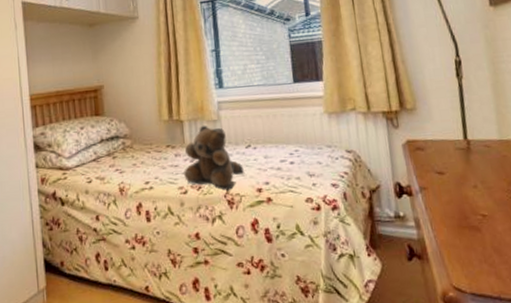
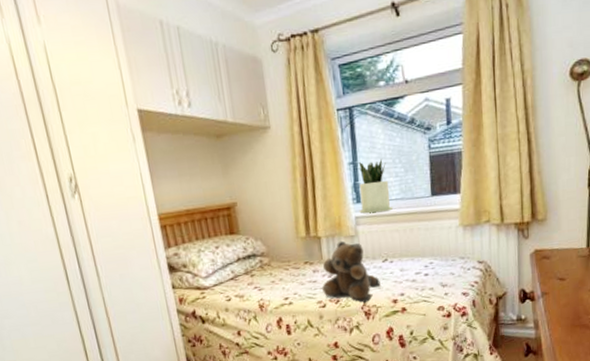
planter: none [220,46,256,99] -> present [358,158,394,214]

